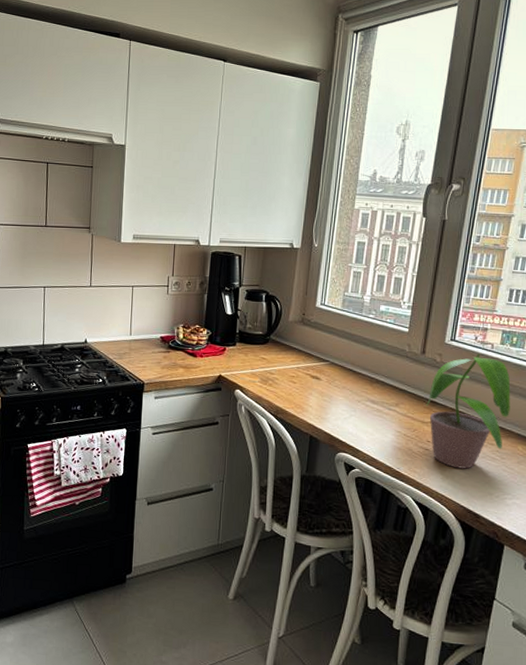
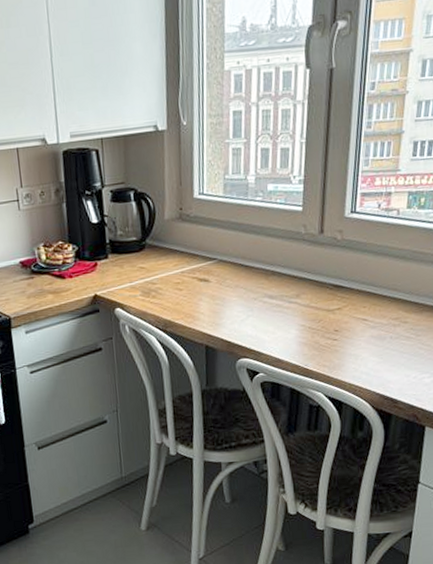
potted plant: present [426,353,511,469] -> none [330,223,423,355]

